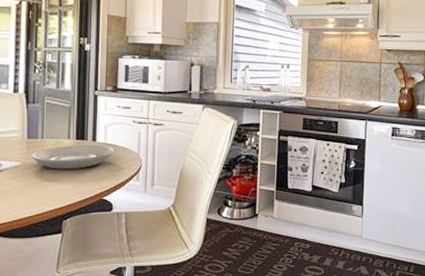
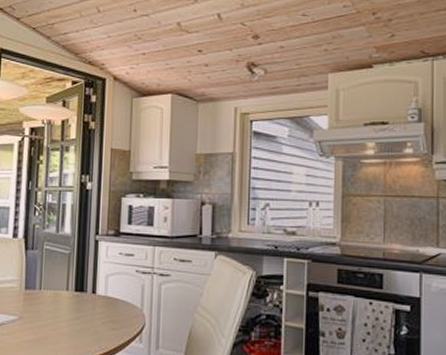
plate: present [32,144,114,170] -> none [29,297,116,327]

